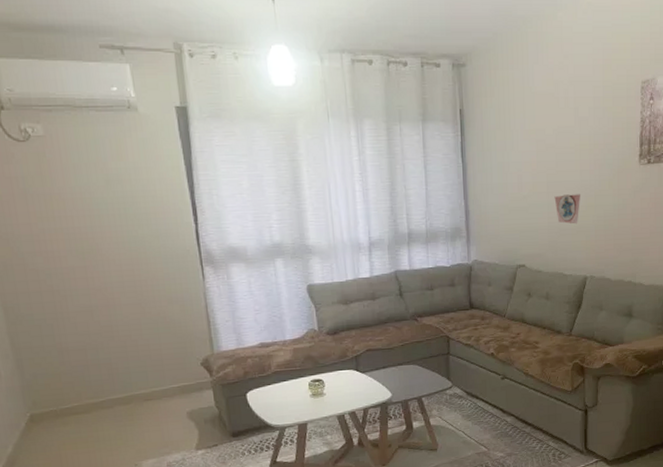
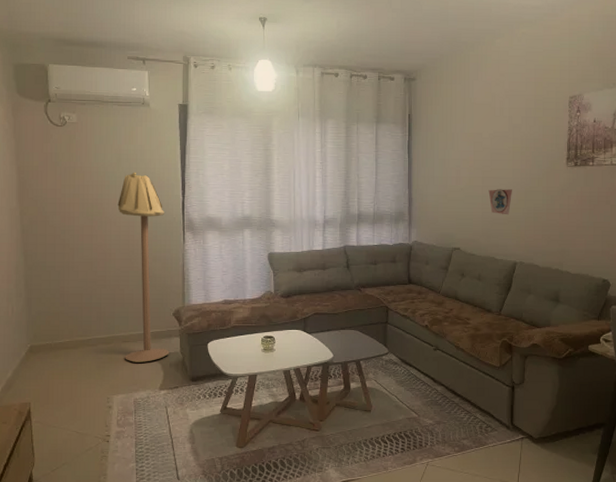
floor lamp: none [114,196,202,423] -> present [117,172,169,362]

